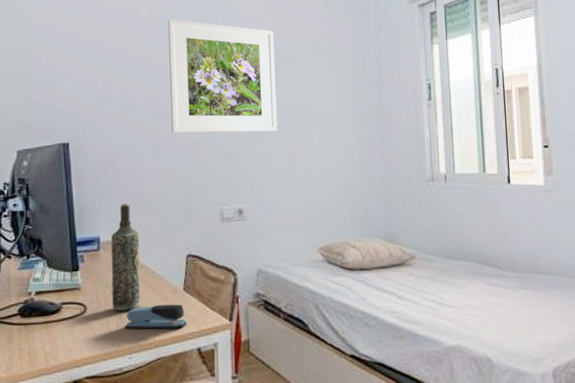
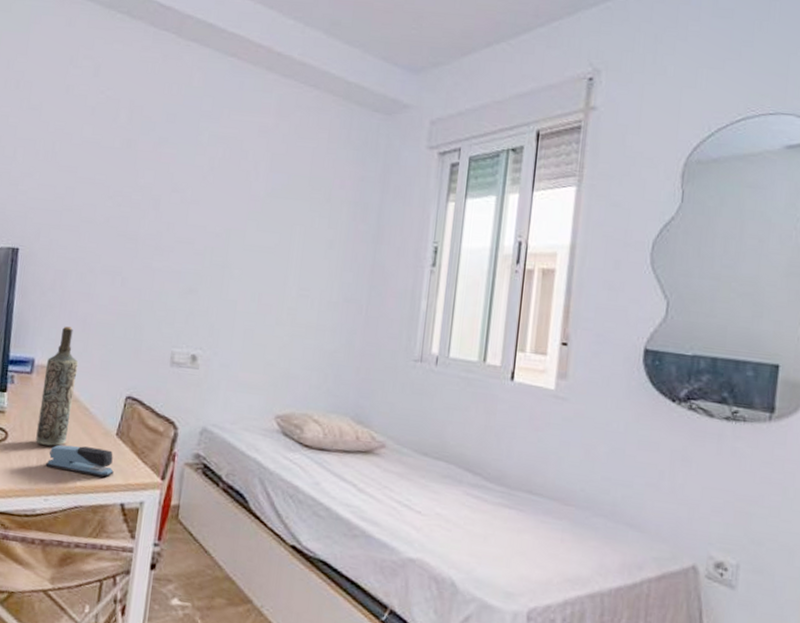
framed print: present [167,19,278,134] -> none [132,126,265,274]

